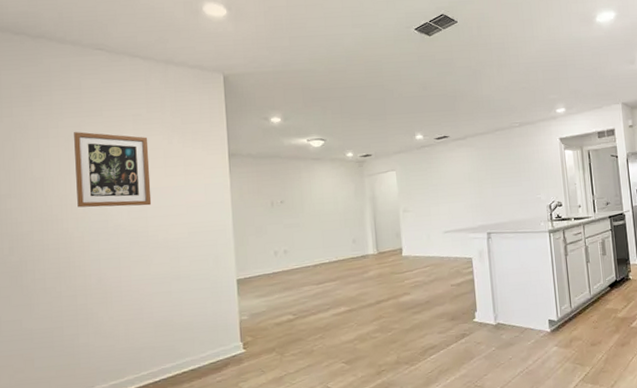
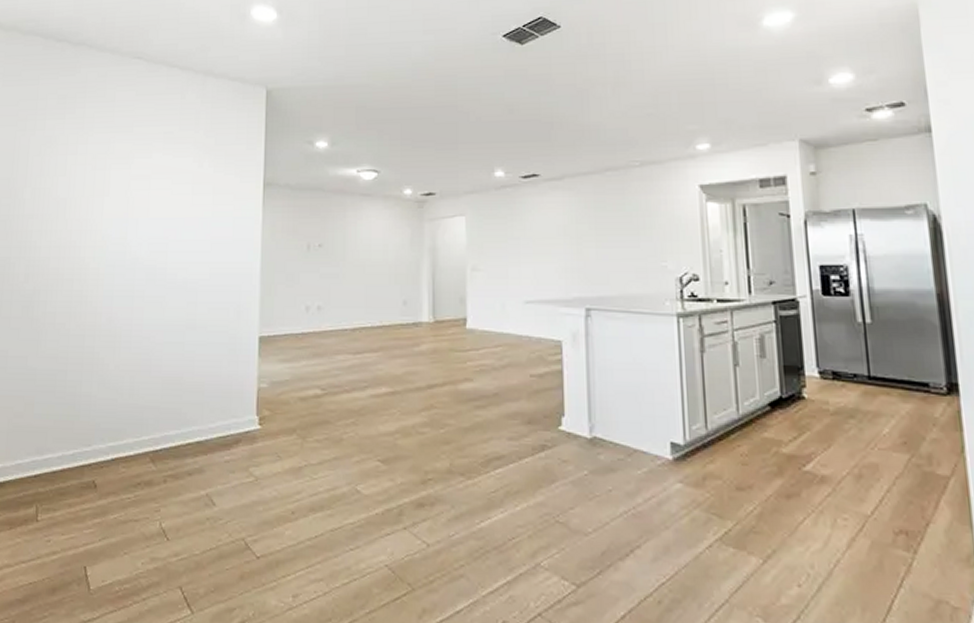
wall art: present [74,132,152,208] -> none [97,149,178,238]

